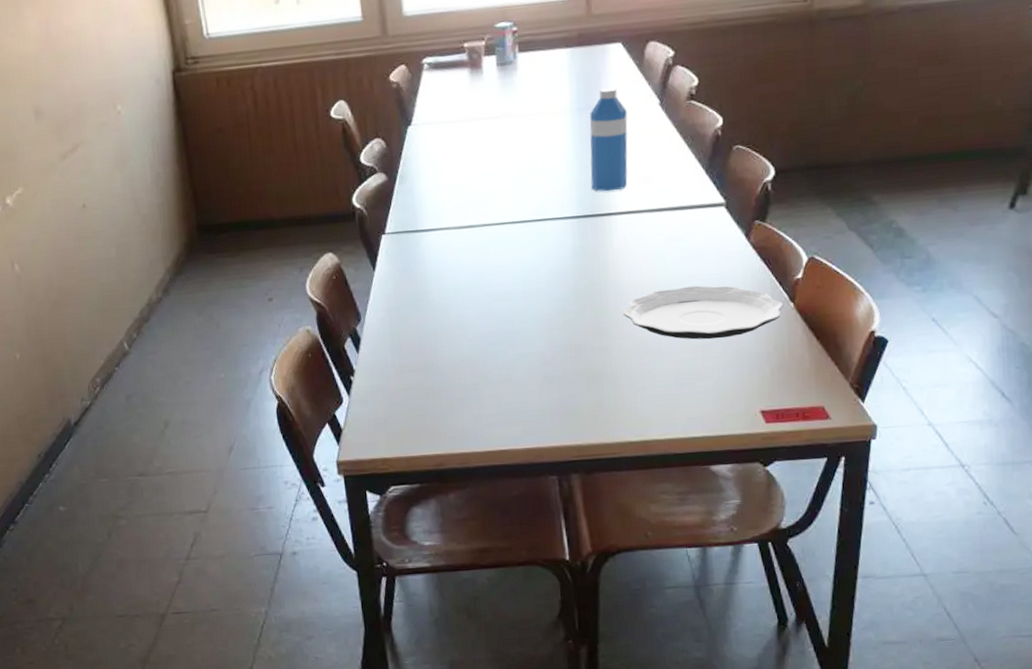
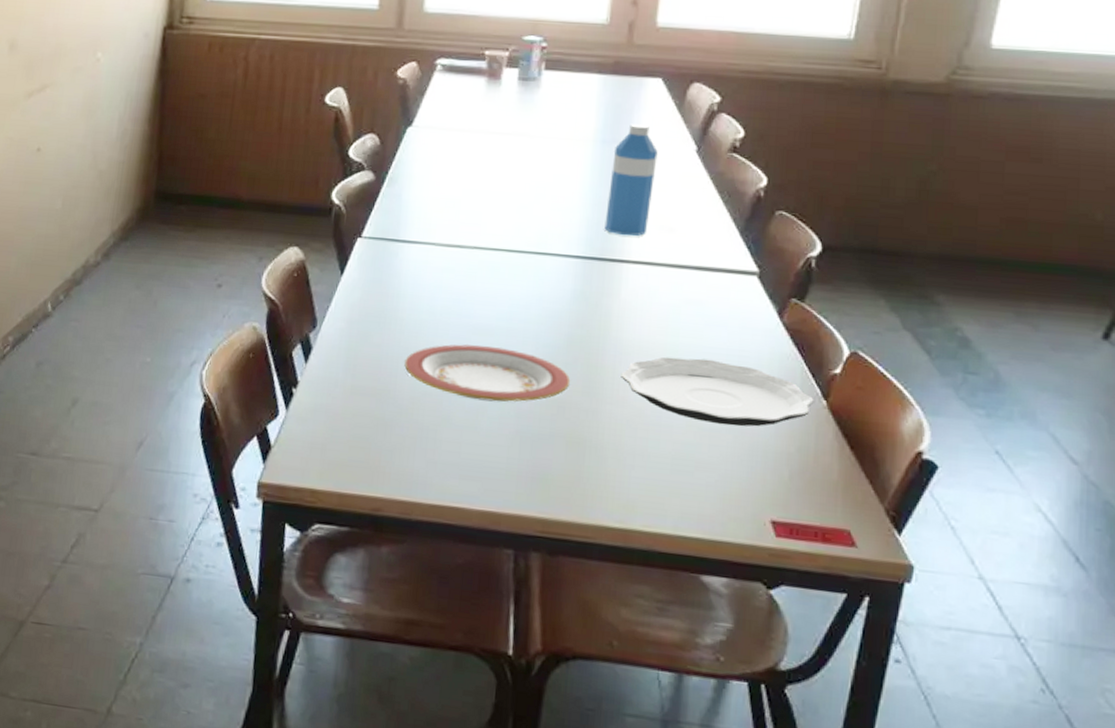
plate: none [441,308,583,357] -> present [404,344,571,402]

